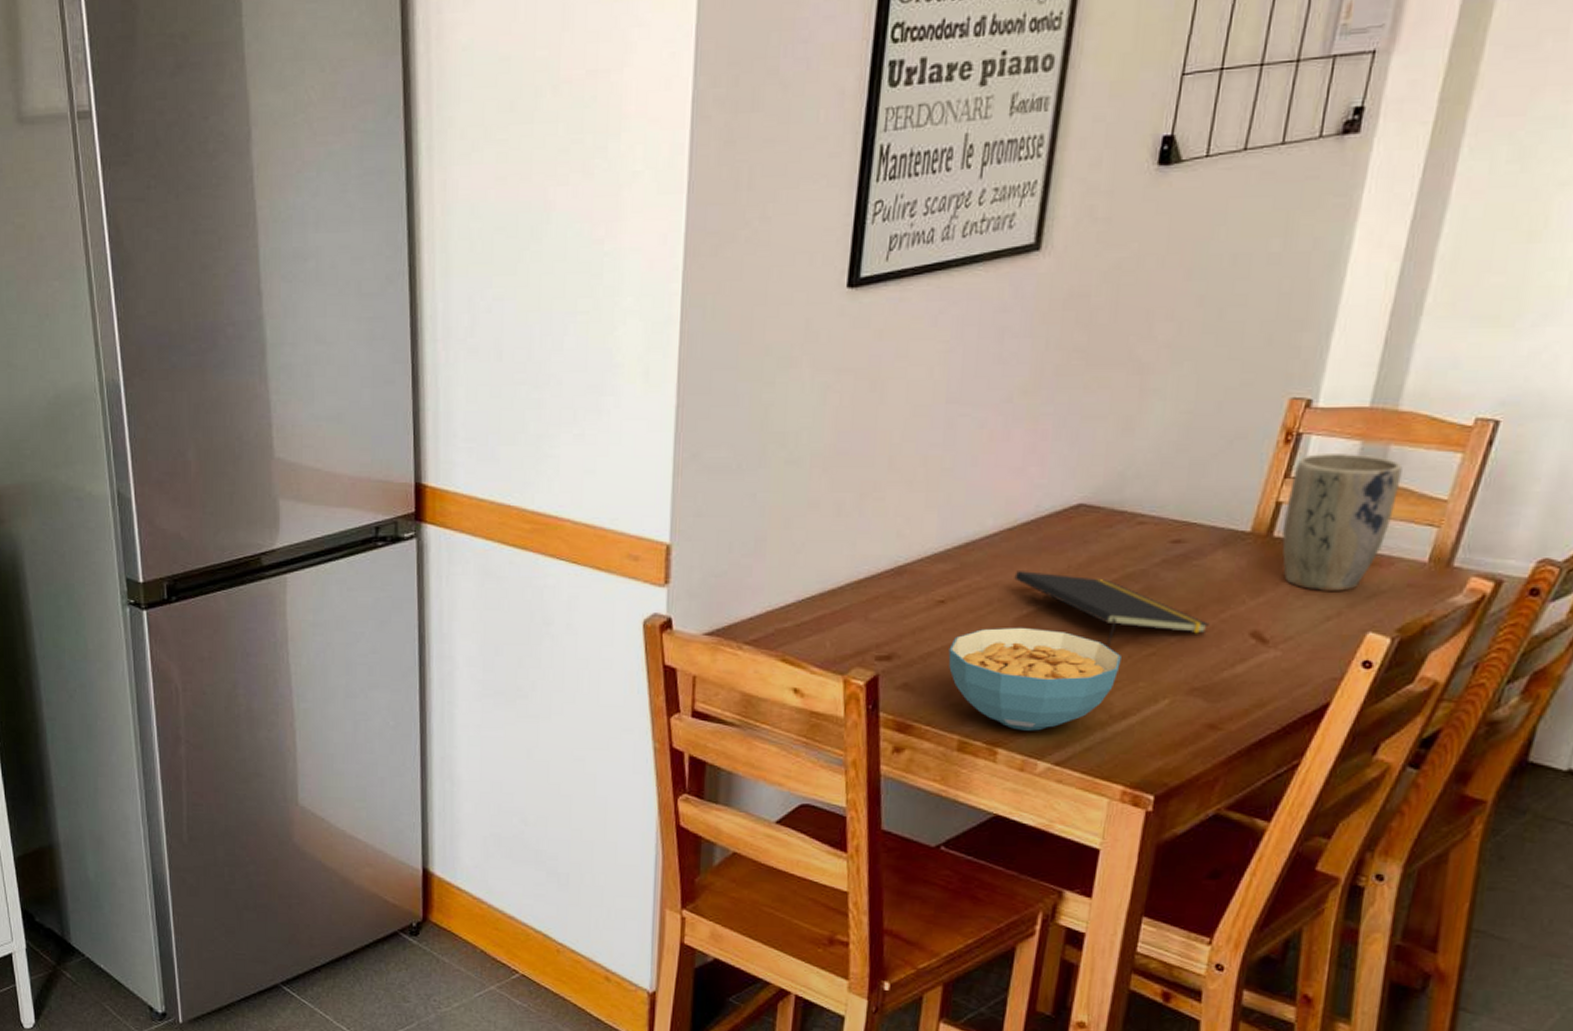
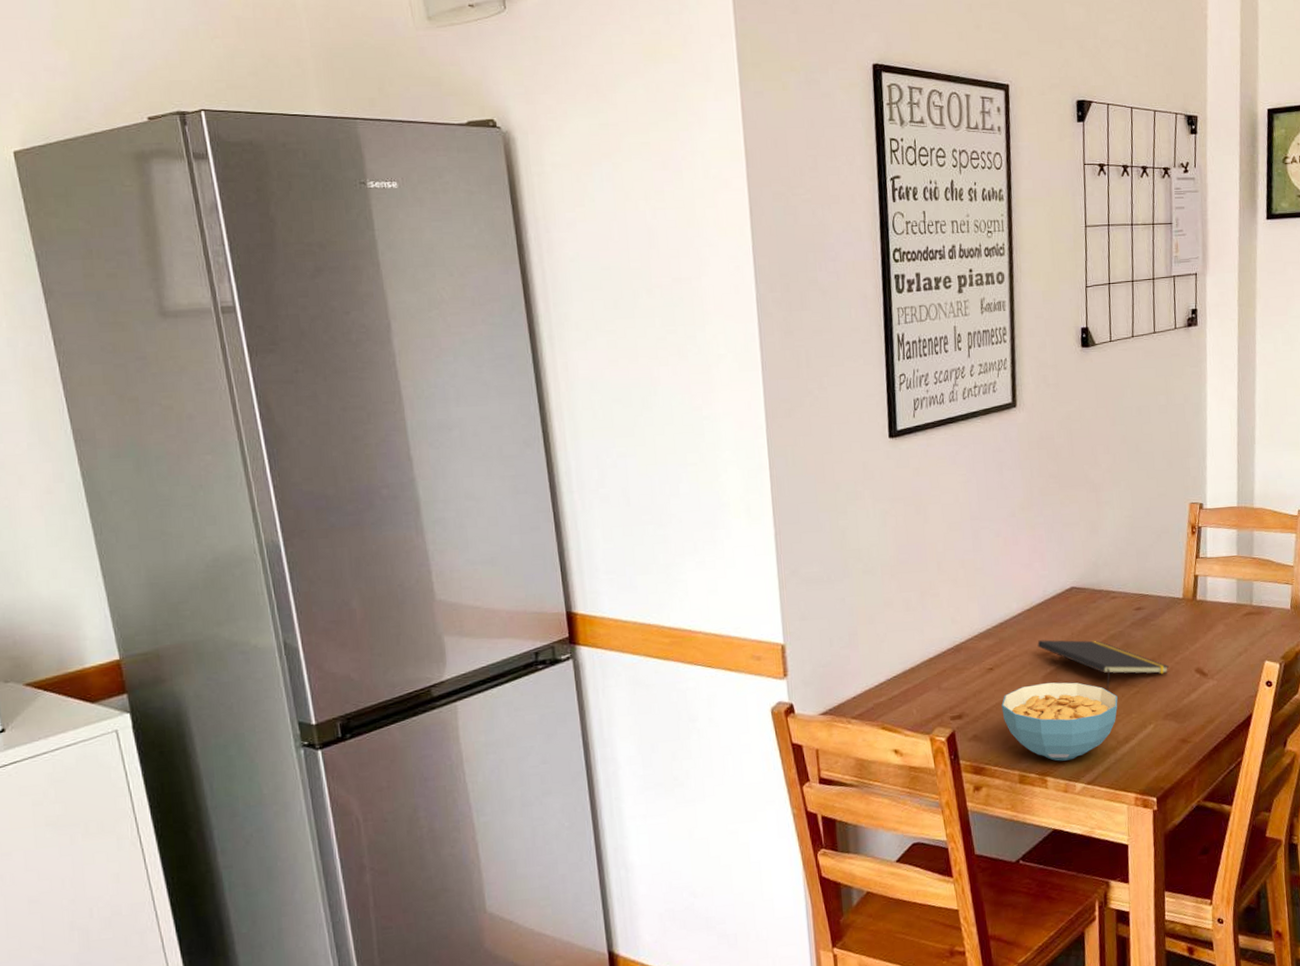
plant pot: present [1281,454,1403,591] -> none [1201,538,1265,635]

